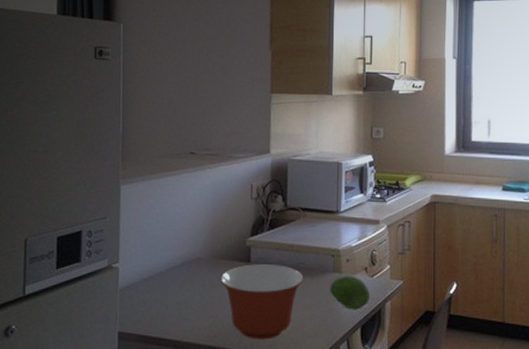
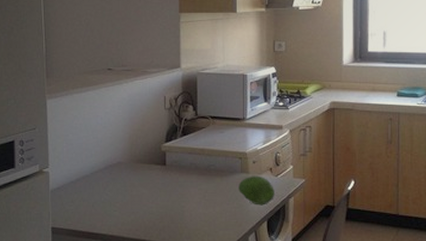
mixing bowl: present [220,264,304,340] -> none [139,167,215,232]

